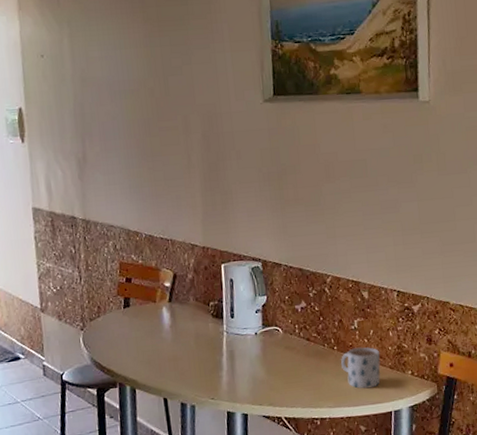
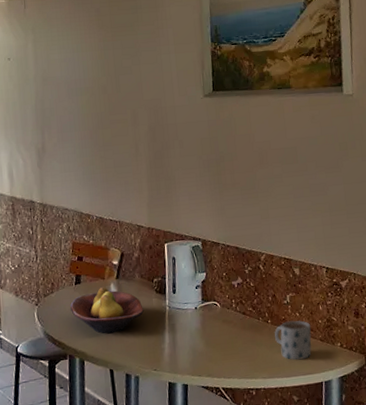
fruit bowl: none [119,311,199,361] -> present [70,287,144,334]

